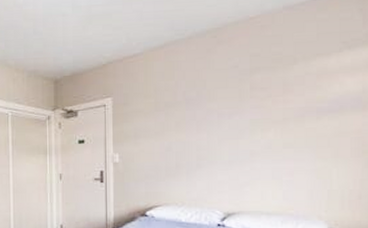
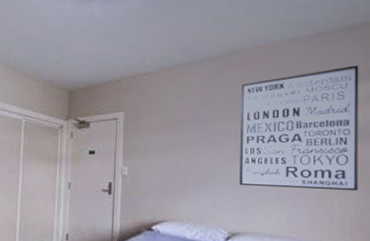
wall art: none [233,30,358,165] -> present [239,65,359,192]

